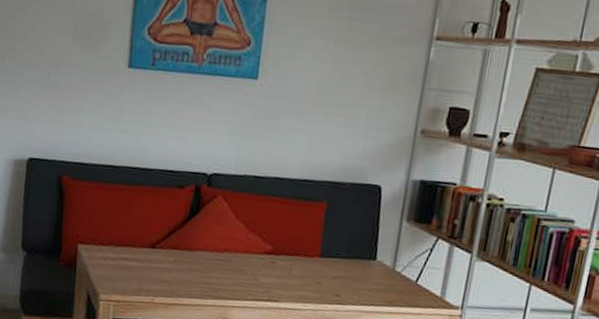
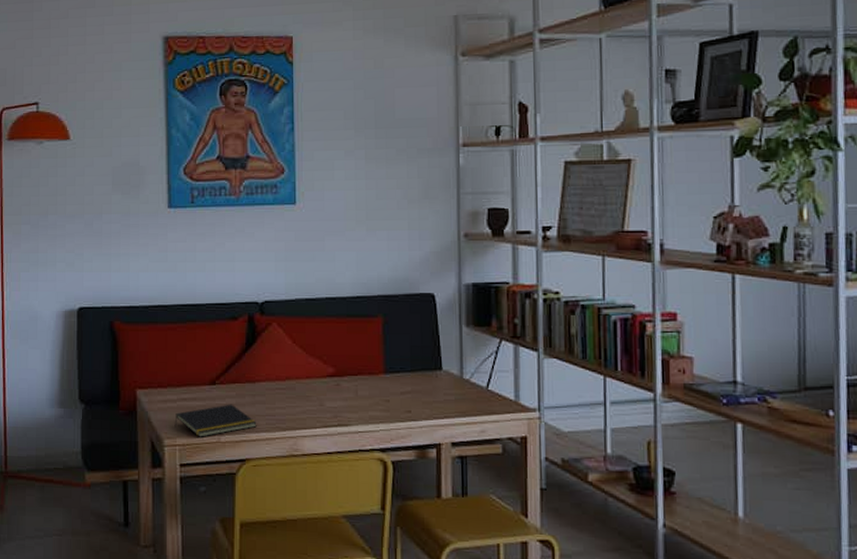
notepad: none [111,268,191,296] -> present [174,404,257,437]

